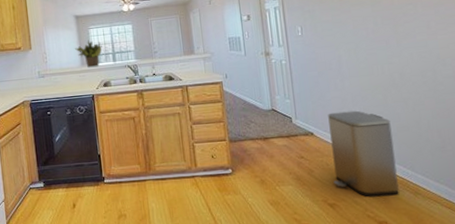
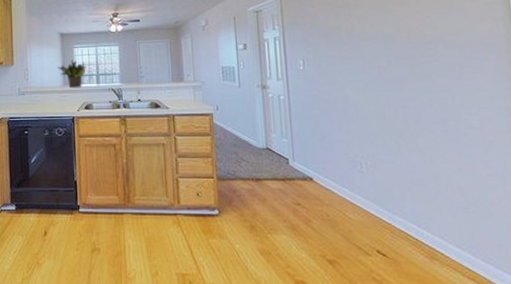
pedal bin: present [328,110,399,197] -> none [330,157,412,258]

